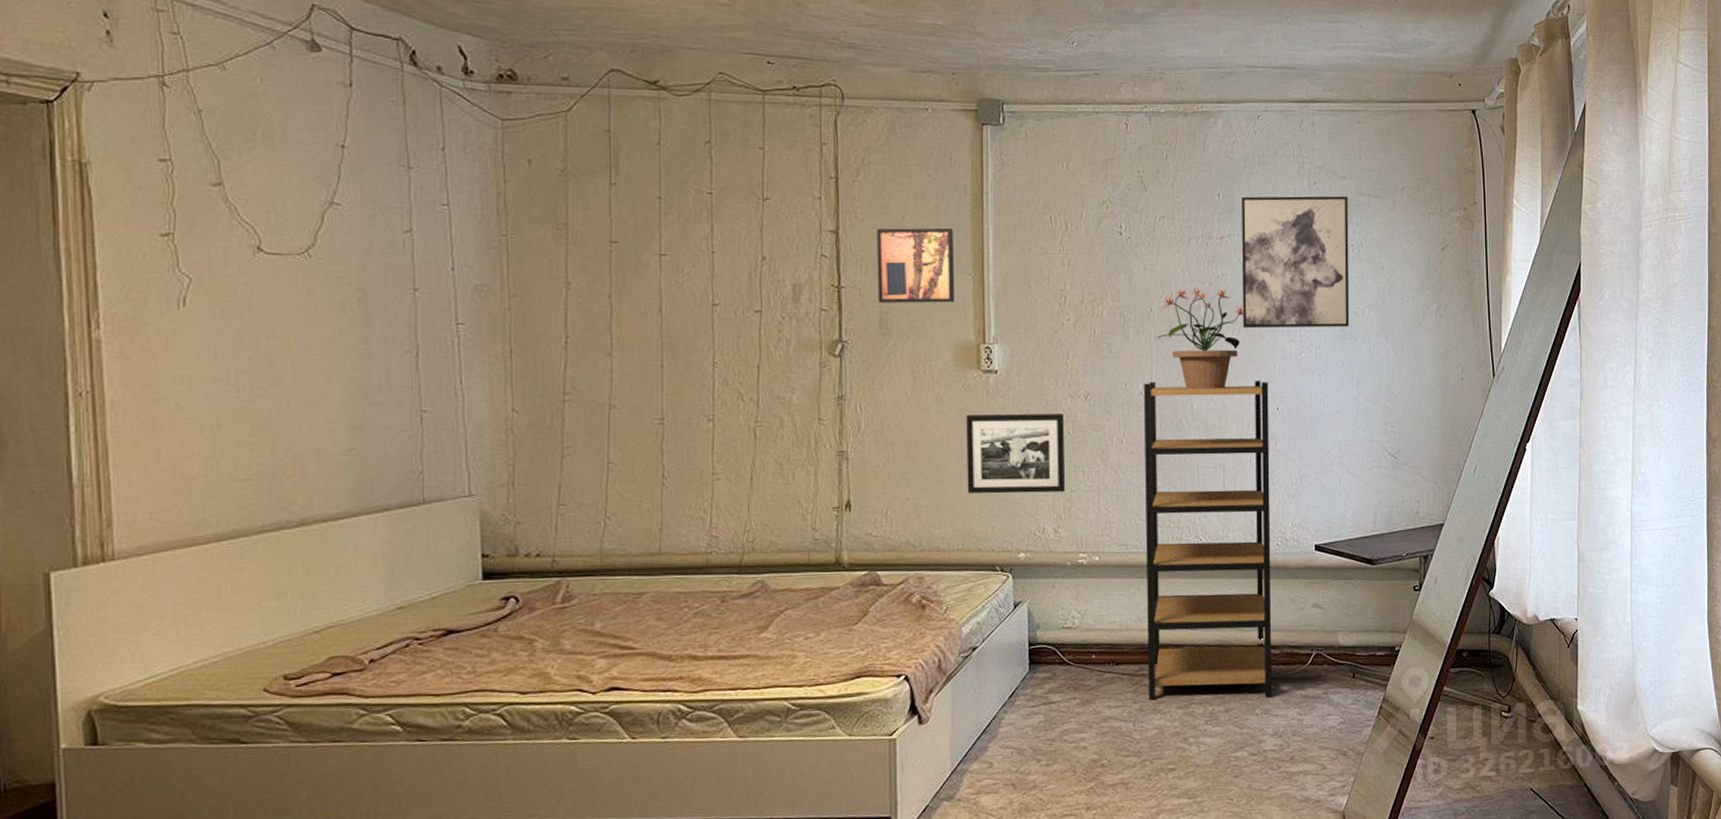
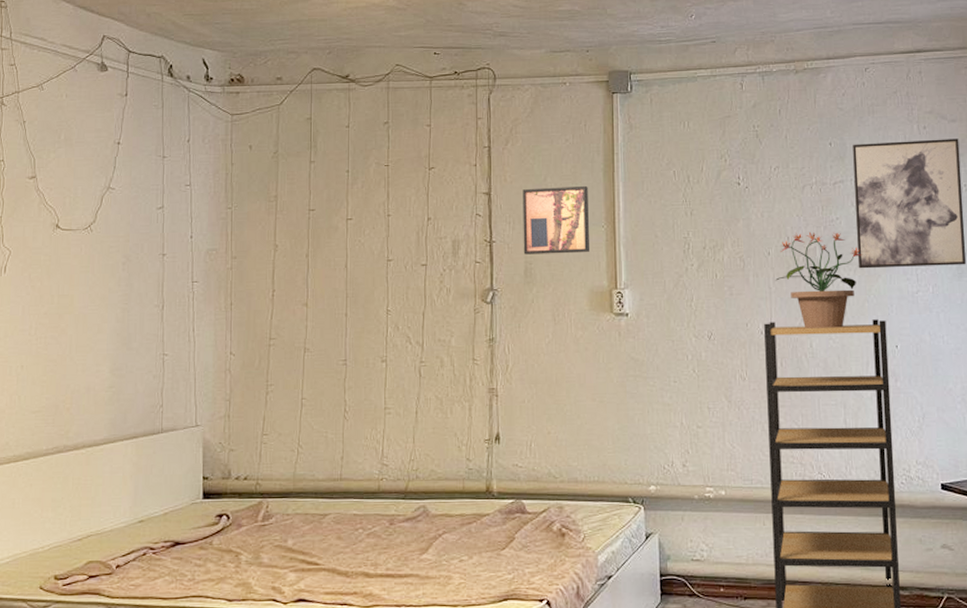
picture frame: present [966,414,1065,494] -> none [600,353,691,429]

